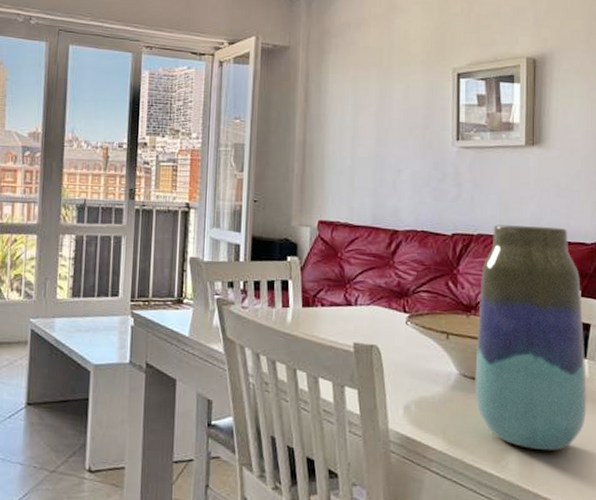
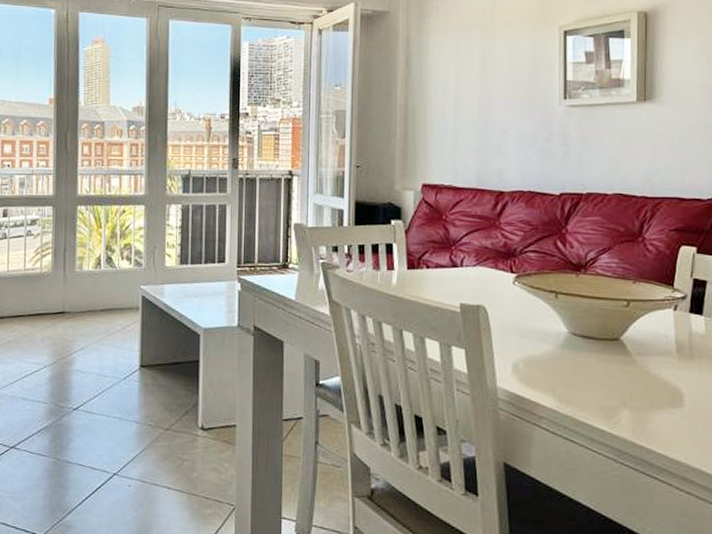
vase: present [475,224,587,451] -> none [585,183,703,407]

